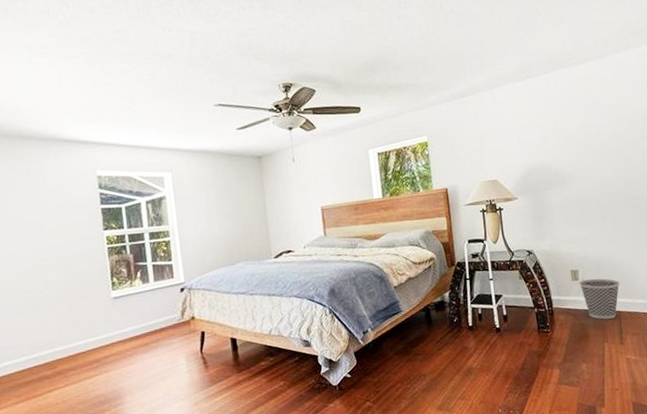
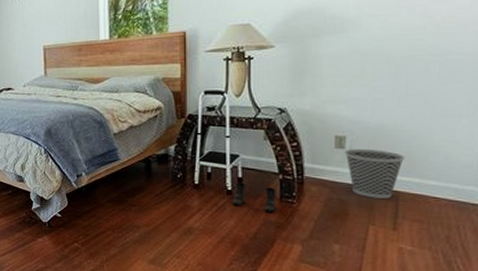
boots: none [501,319,536,343] -> present [232,182,276,212]

